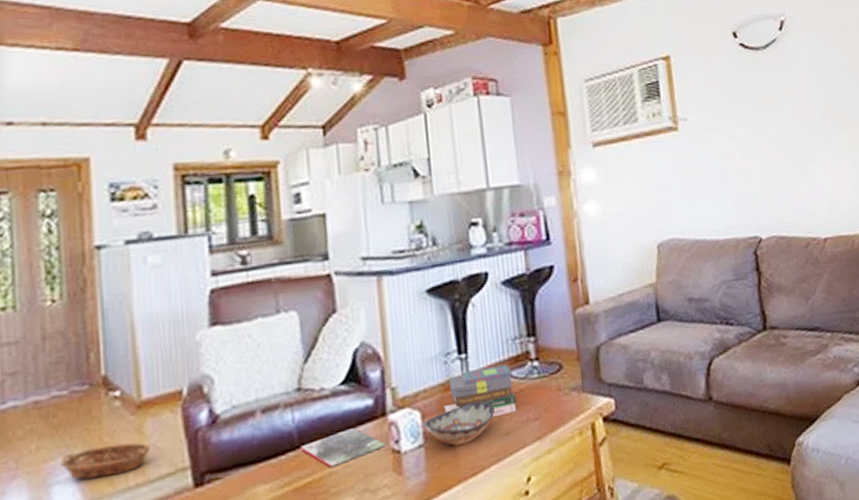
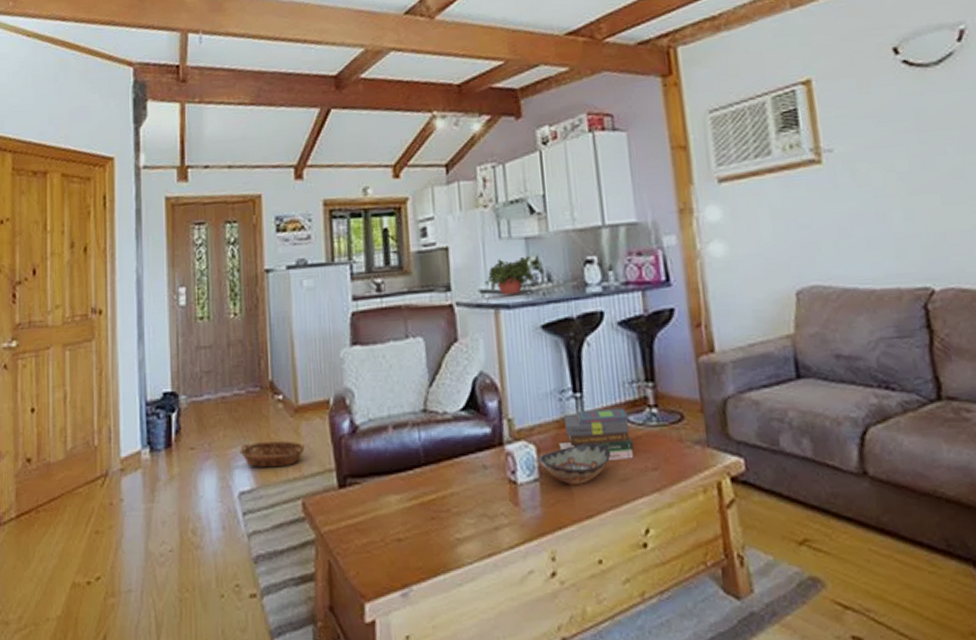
magazine: present [299,428,387,468] -> none [425,453,504,488]
potted plant: none [366,220,420,262] -> present [484,255,535,295]

